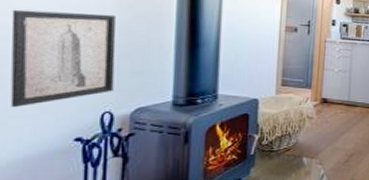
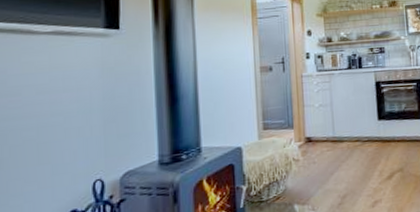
wall art: present [10,9,116,108] -> none [7,80,103,187]

